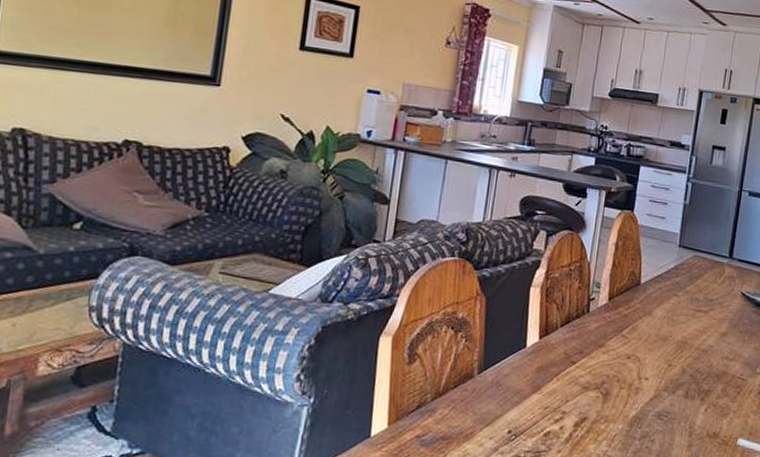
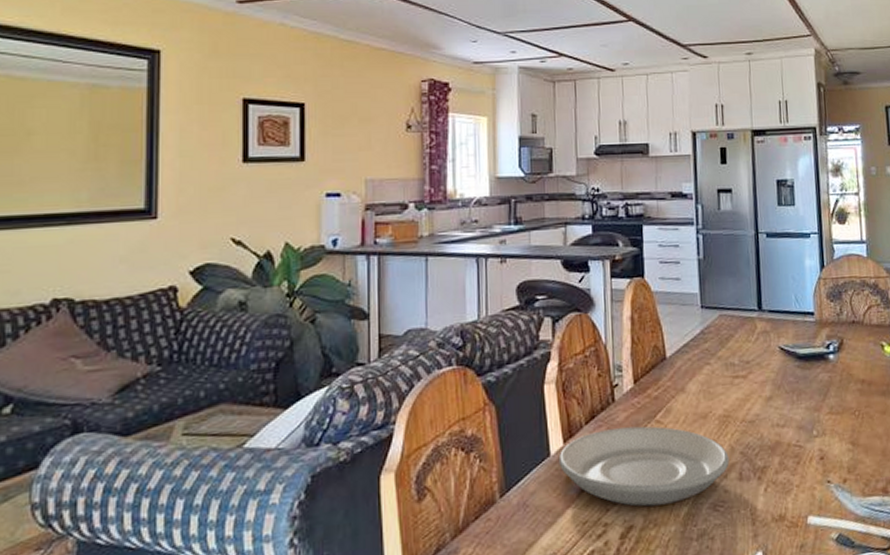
plate: none [532,334,680,406] -> present [558,426,730,507]

